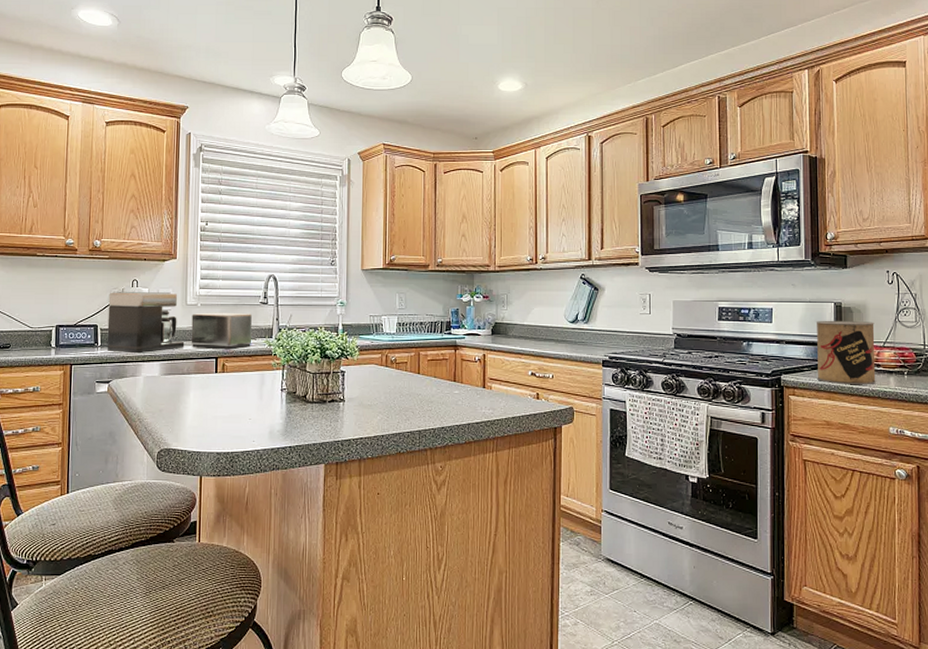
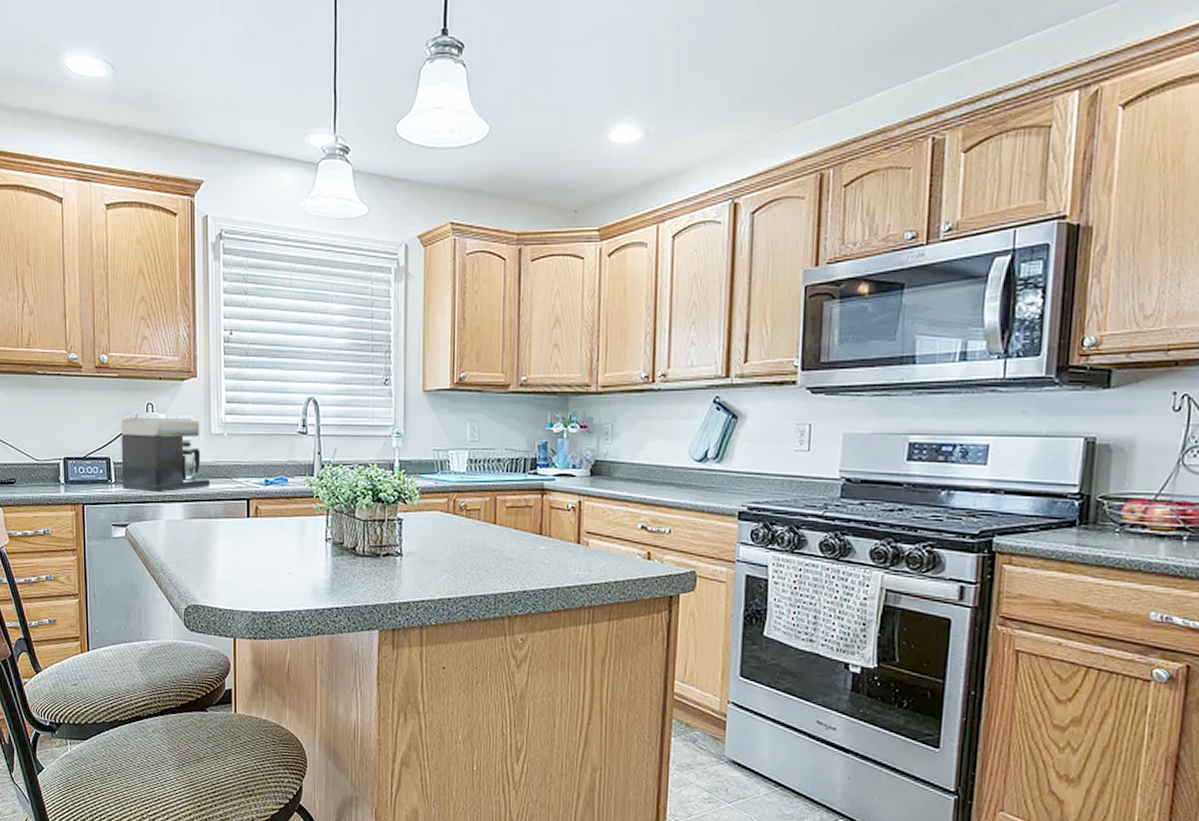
toaster: present [191,312,252,350] -> none [217,443,290,490]
tin can: present [816,320,876,385] -> none [1047,462,1144,554]

